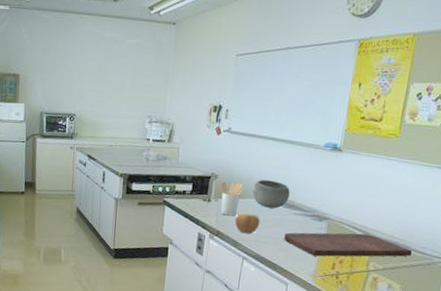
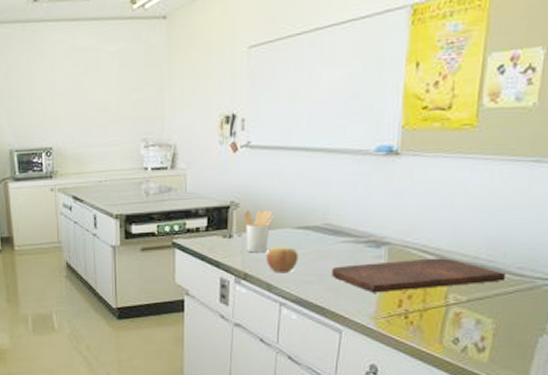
bowl: present [251,180,290,209] -> none [284,203,334,238]

